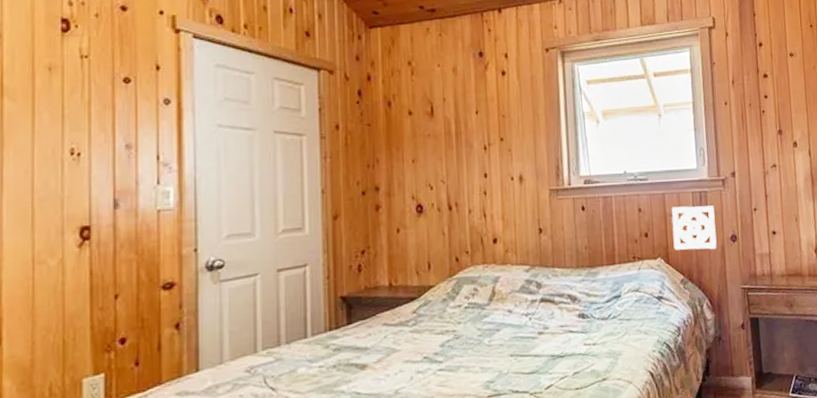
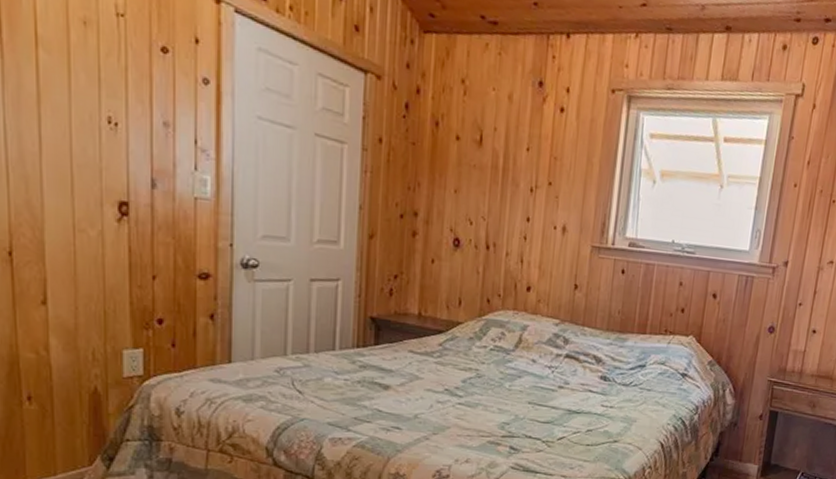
wall ornament: present [671,205,717,250] -> none [708,286,758,338]

